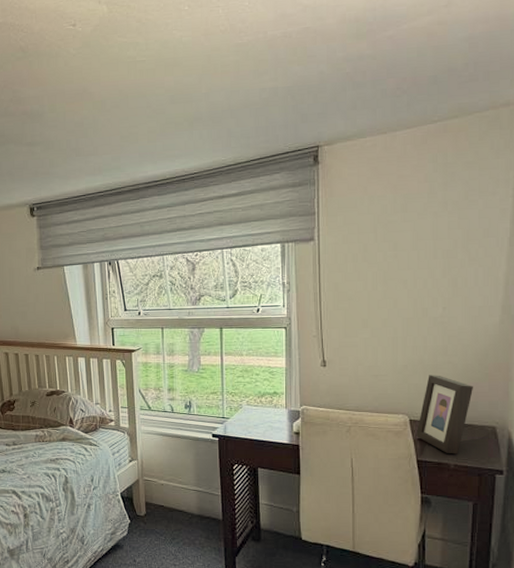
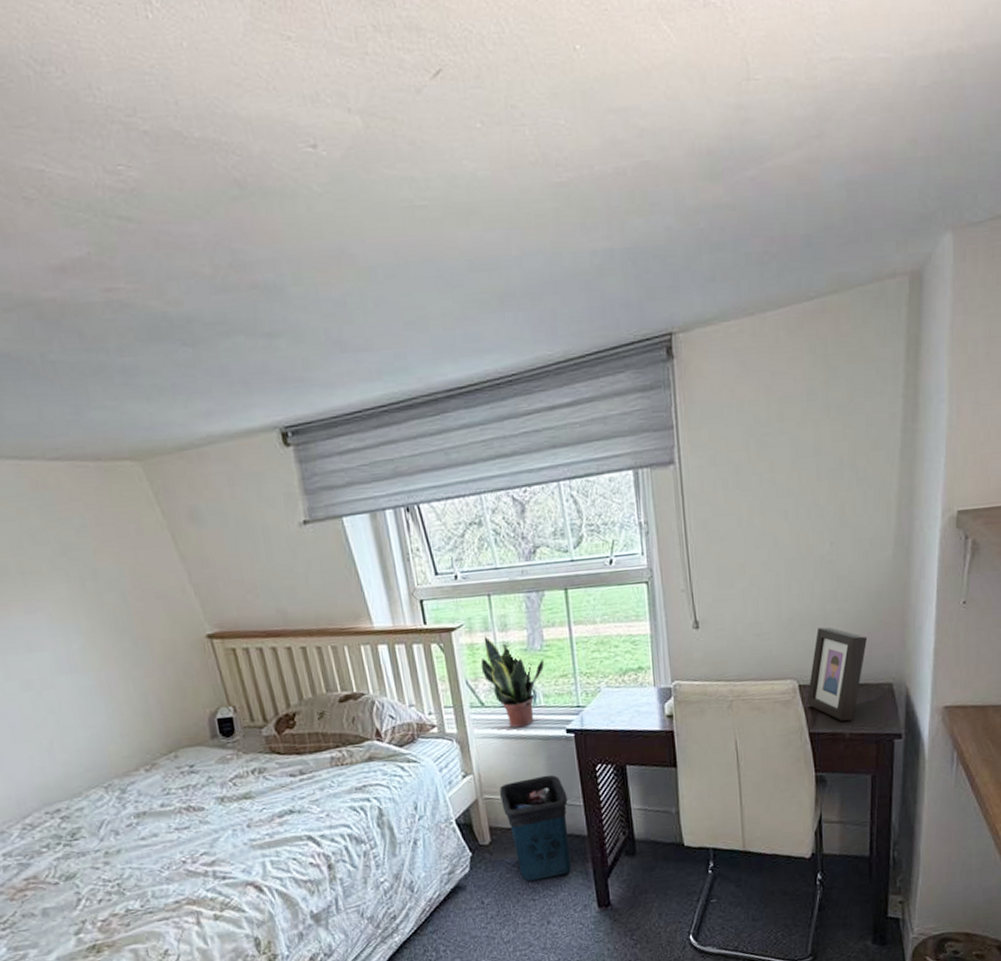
potted plant: none [151,358,200,429] -> present [480,636,545,728]
recycling bin: none [155,468,209,549] -> present [499,775,571,881]

